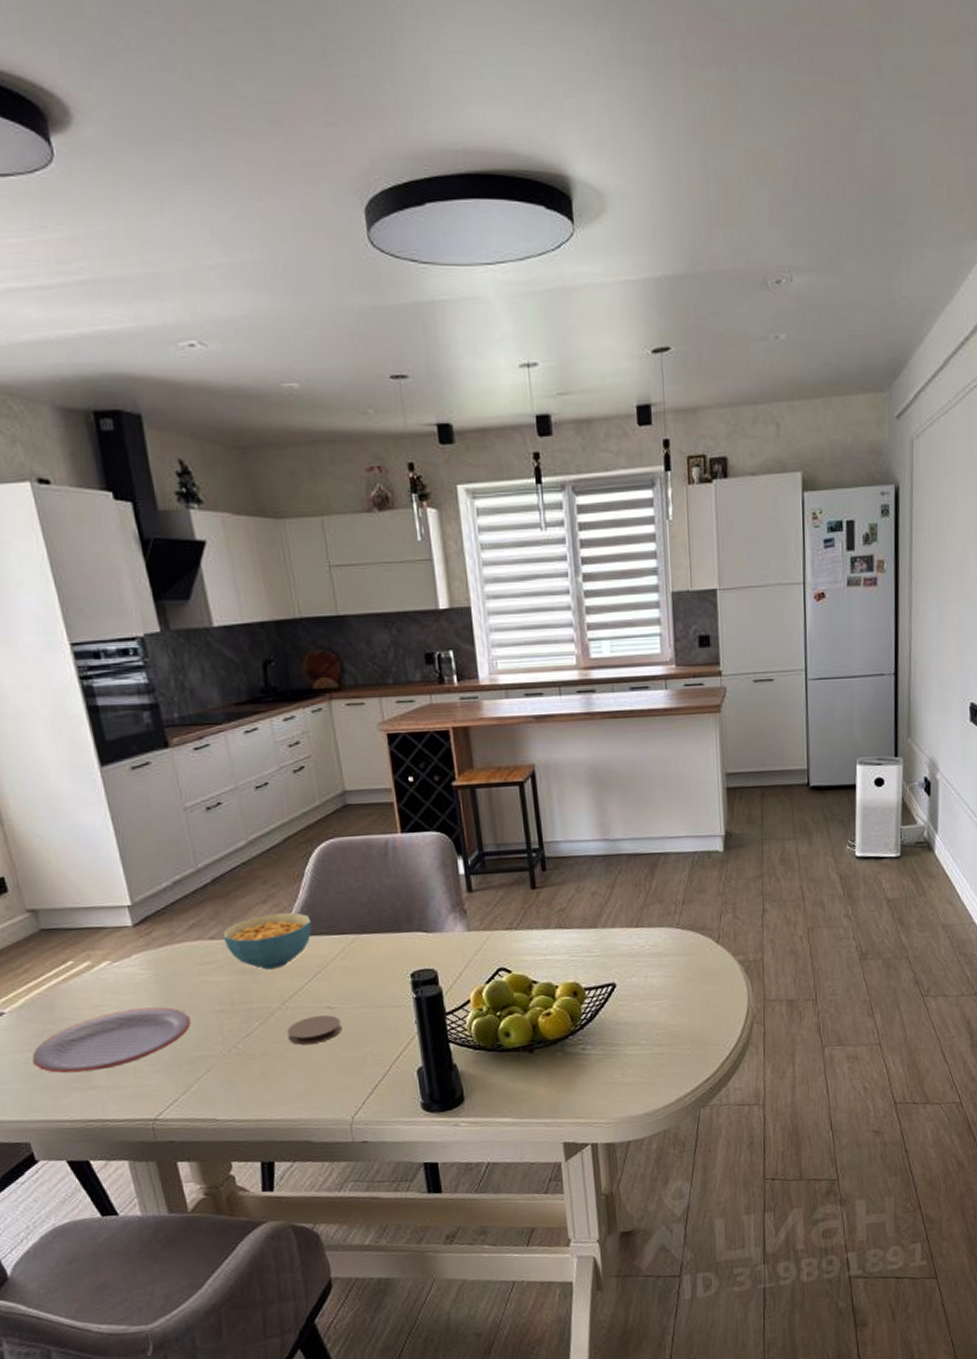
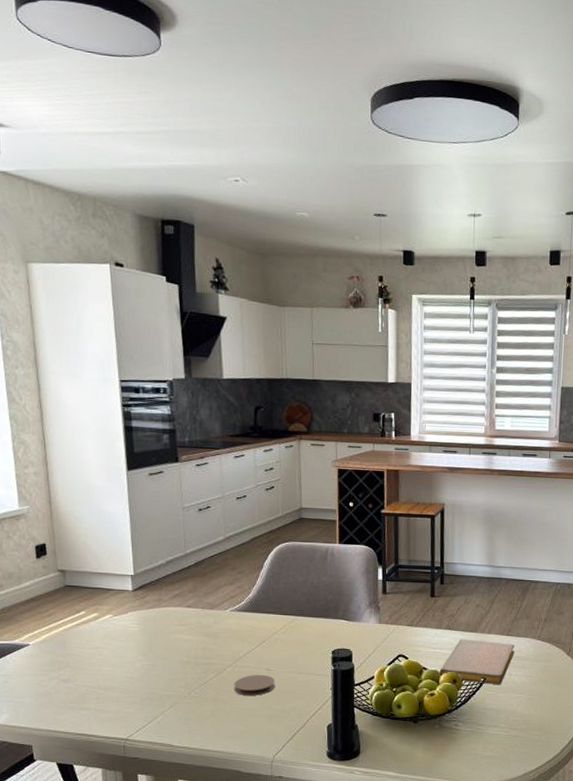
plate: present [32,1006,191,1074] -> none [44,653,164,697]
cereal bowl: present [223,912,312,970] -> none [197,593,263,635]
notebook: none [554,937,648,993] -> present [439,639,515,685]

